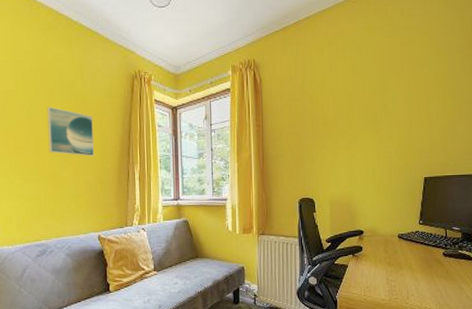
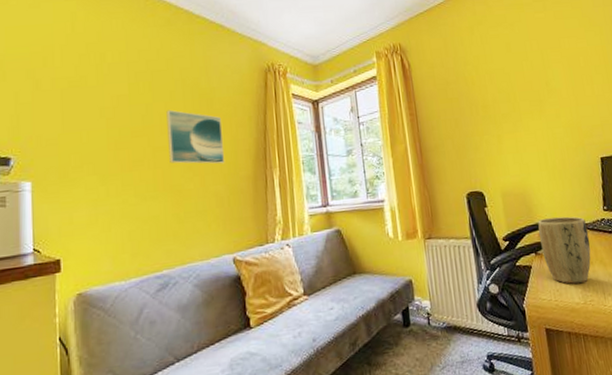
plant pot: none [359,226,403,284] -> present [538,216,591,284]

